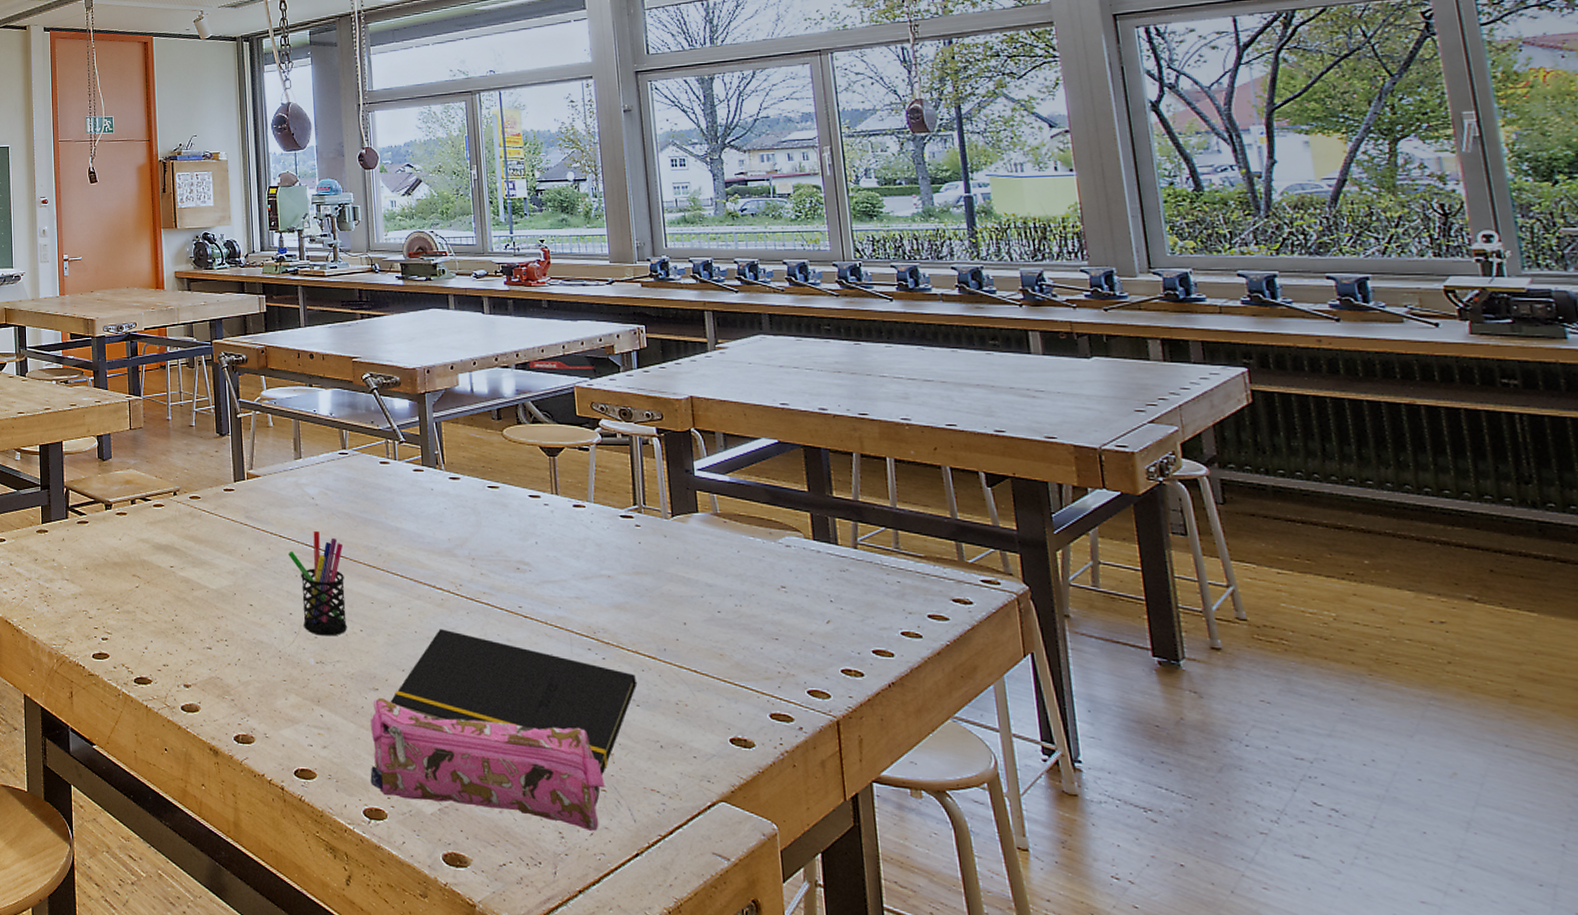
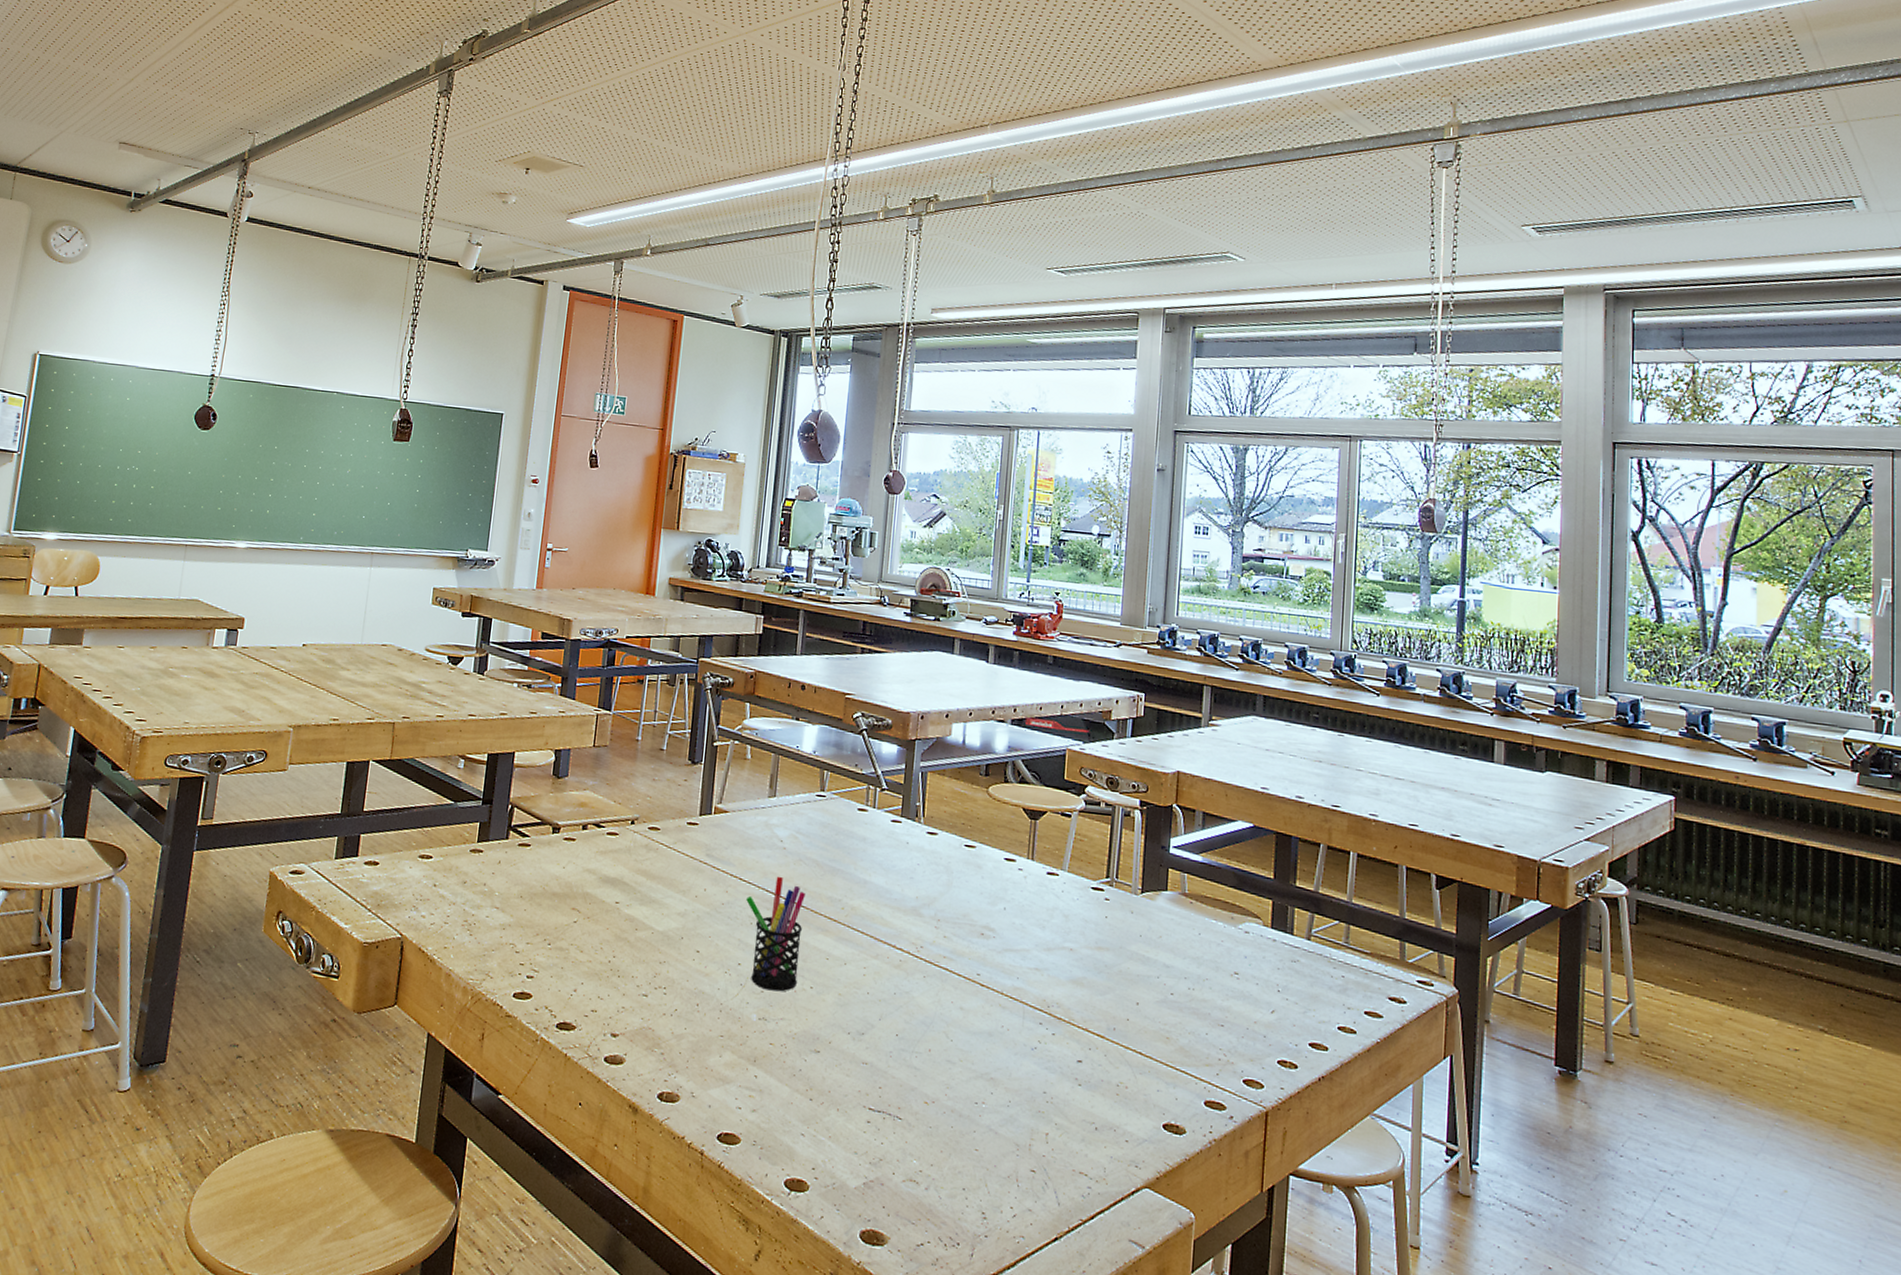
pencil case: present [370,697,605,832] -> none [796,1060,1035,1214]
notepad: present [390,629,636,775] -> none [830,991,1082,1155]

